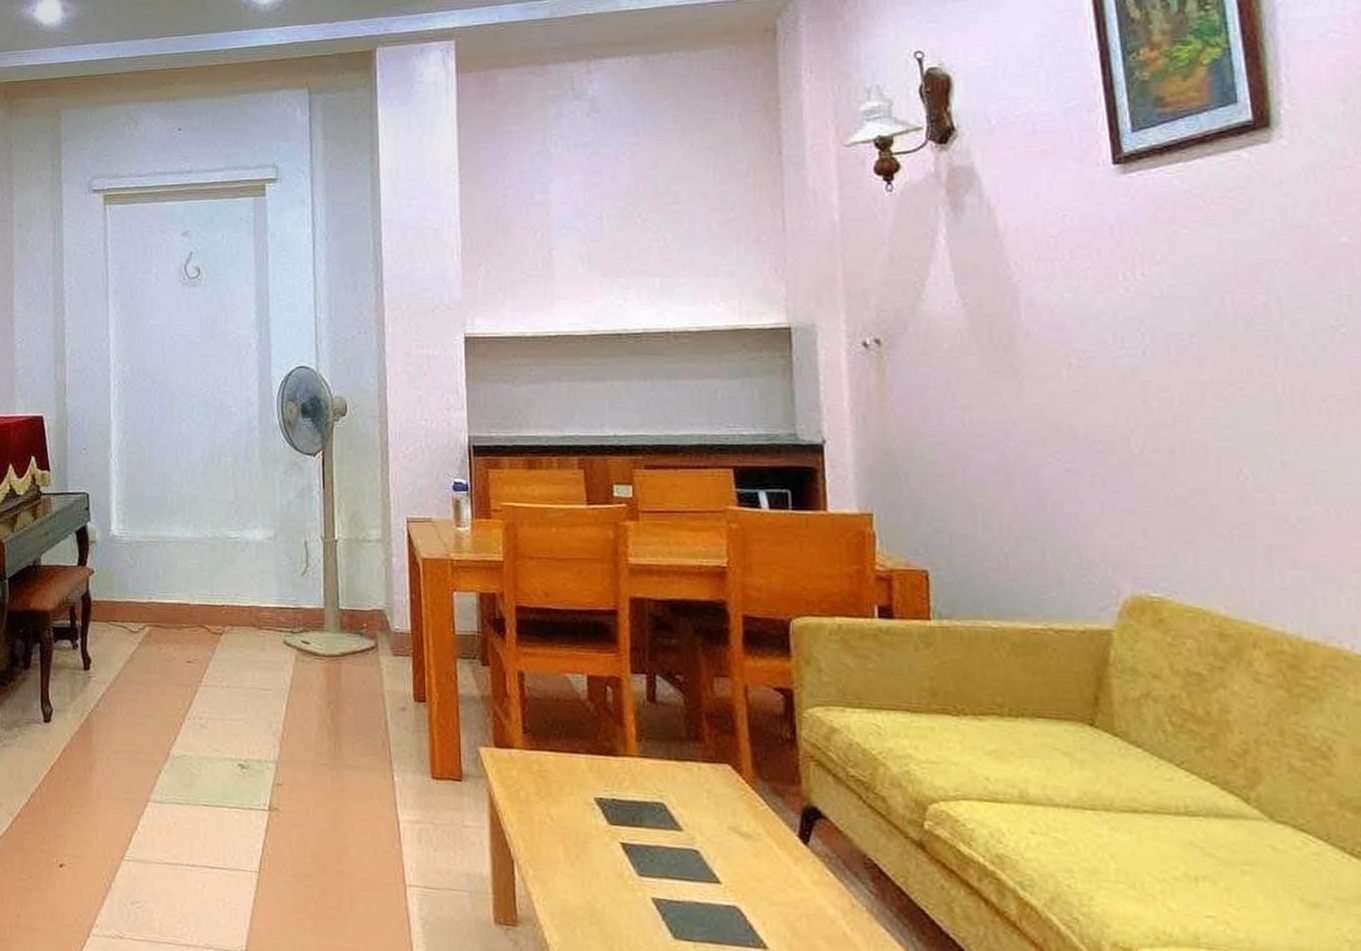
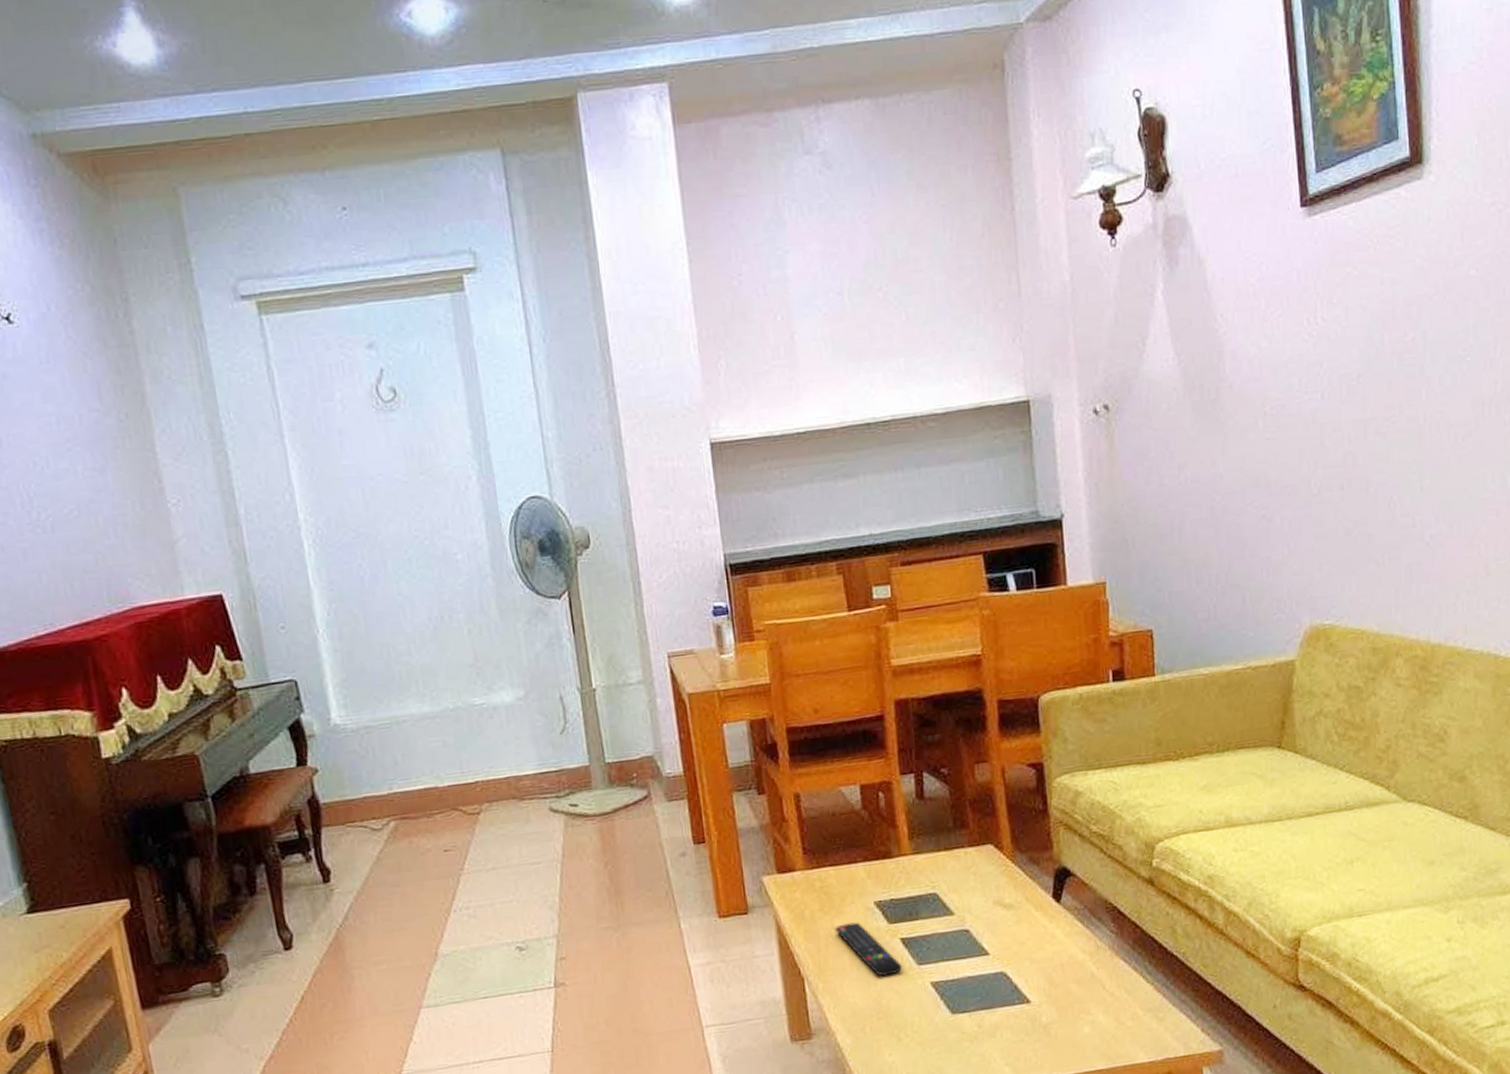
remote control: none [550,813,622,880] -> present [835,922,903,977]

